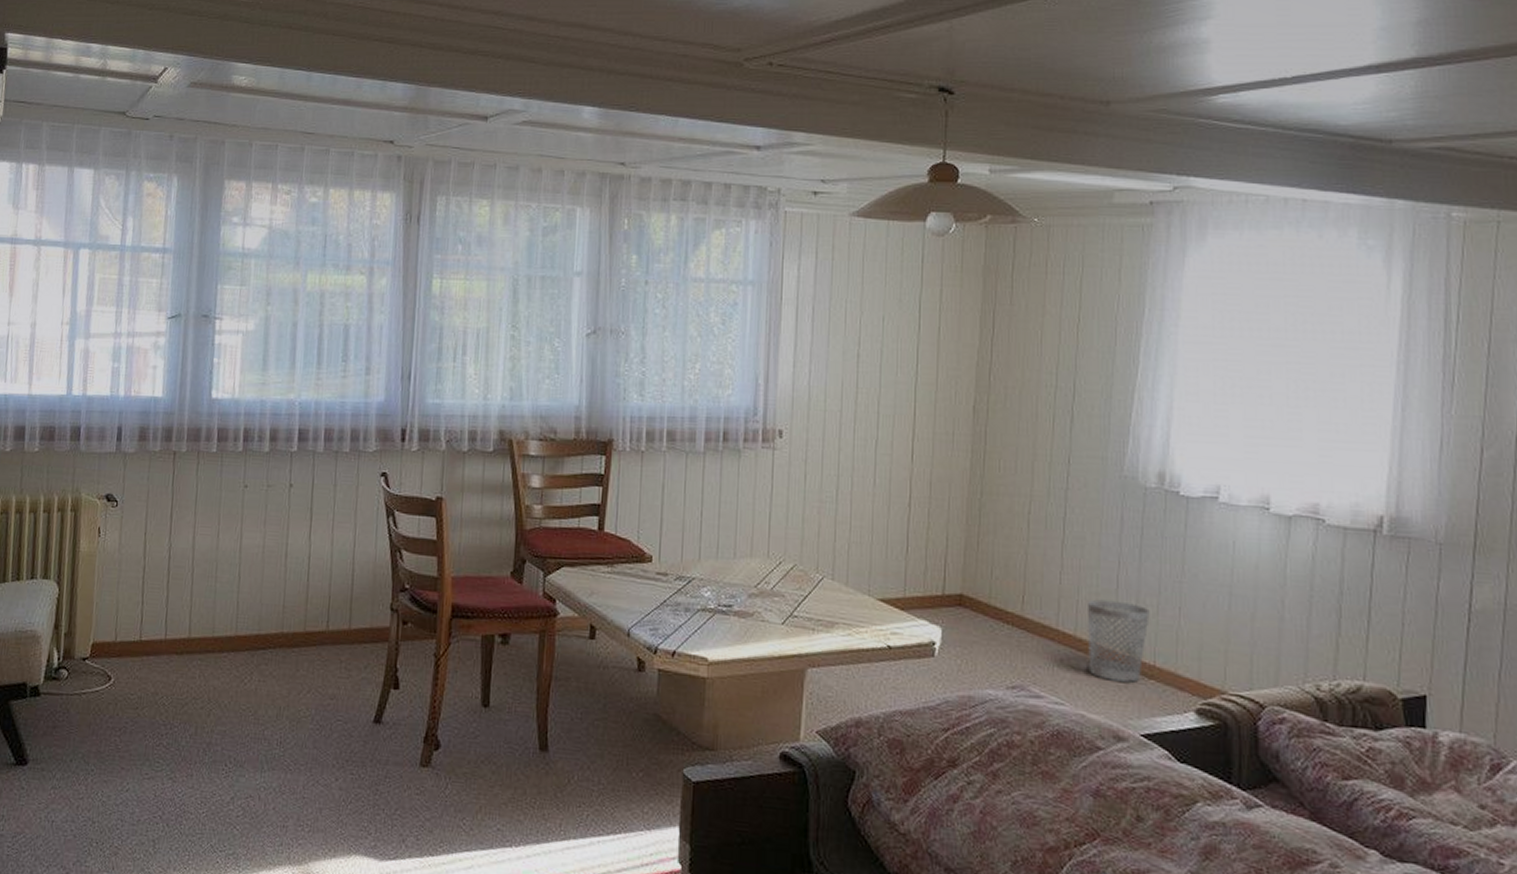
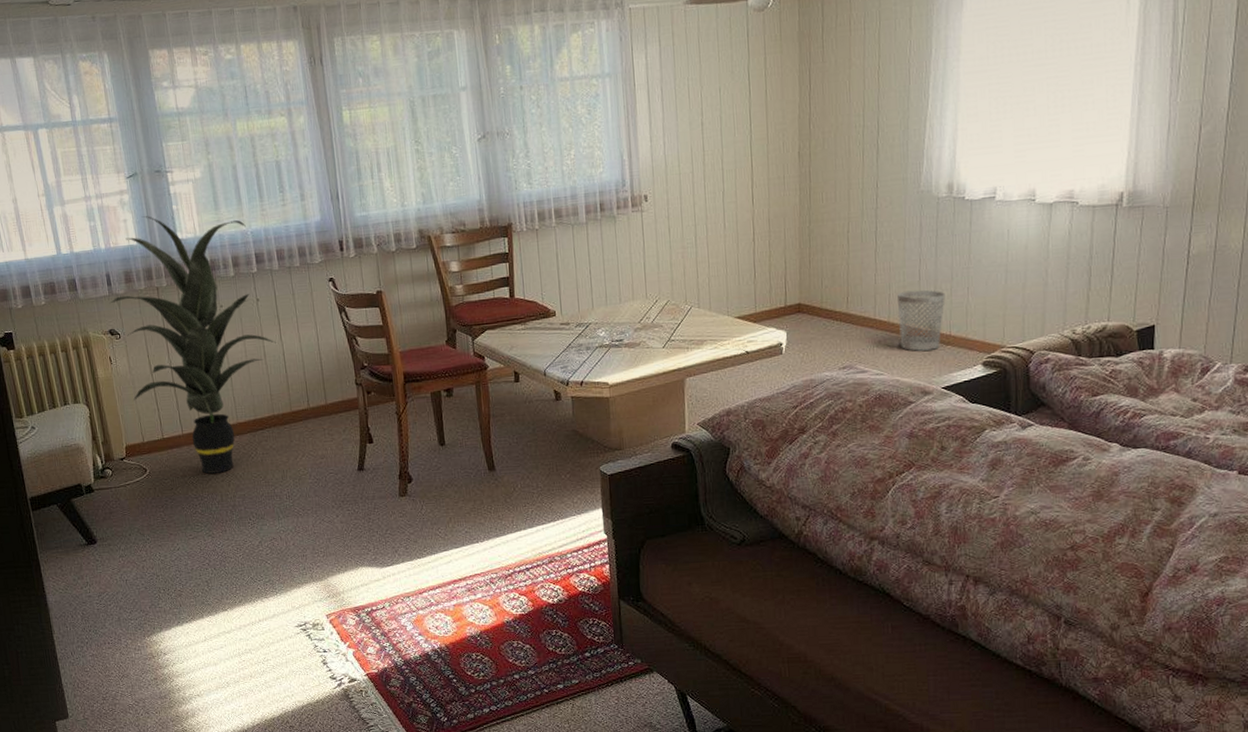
indoor plant: none [114,365,303,697] -> present [109,216,276,474]

